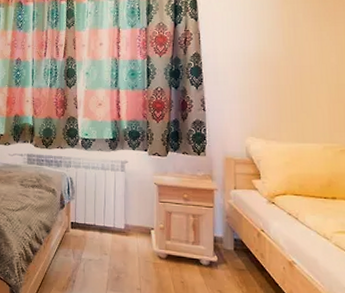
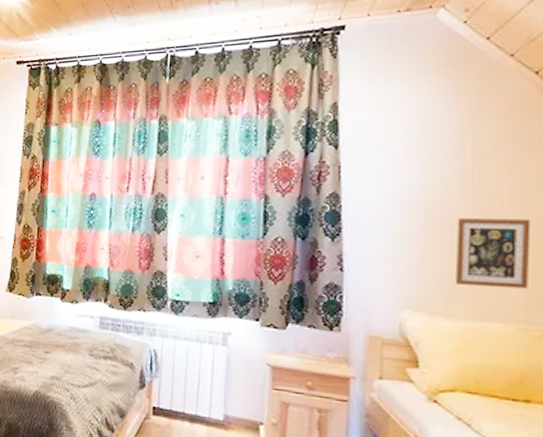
picture frame: none [281,68,330,118] -> present [454,218,531,289]

